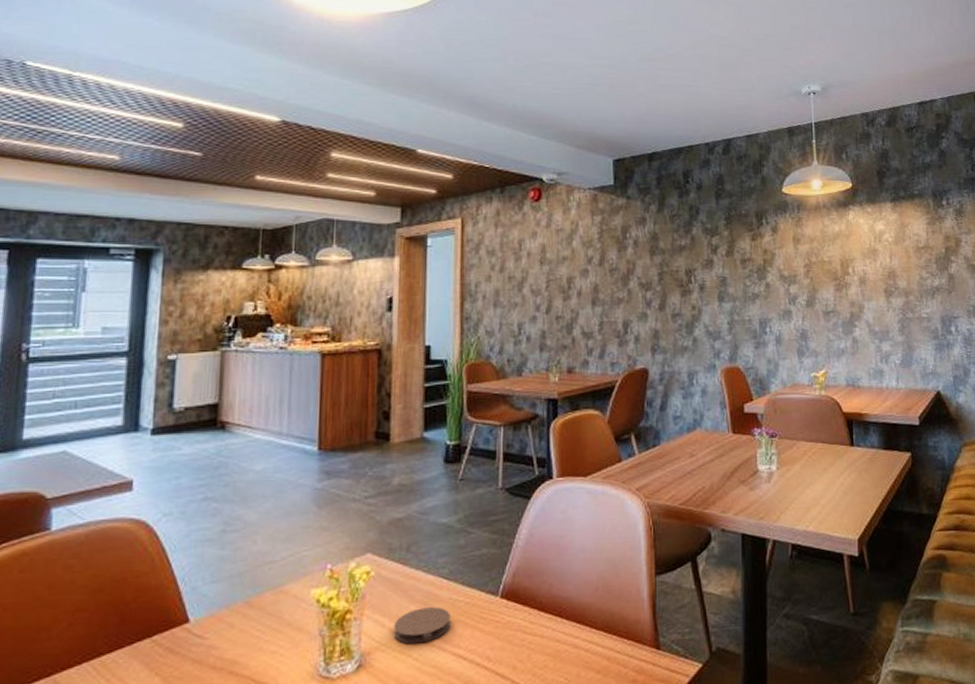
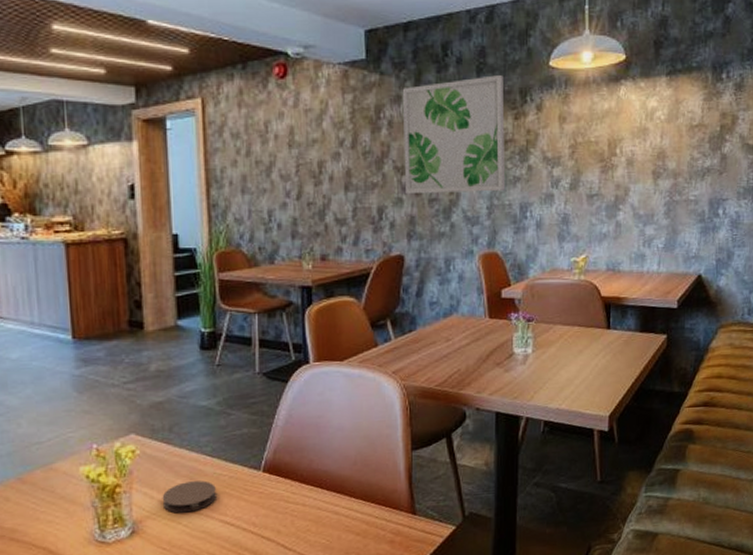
wall art: none [647,200,745,308] -> present [402,75,506,193]

